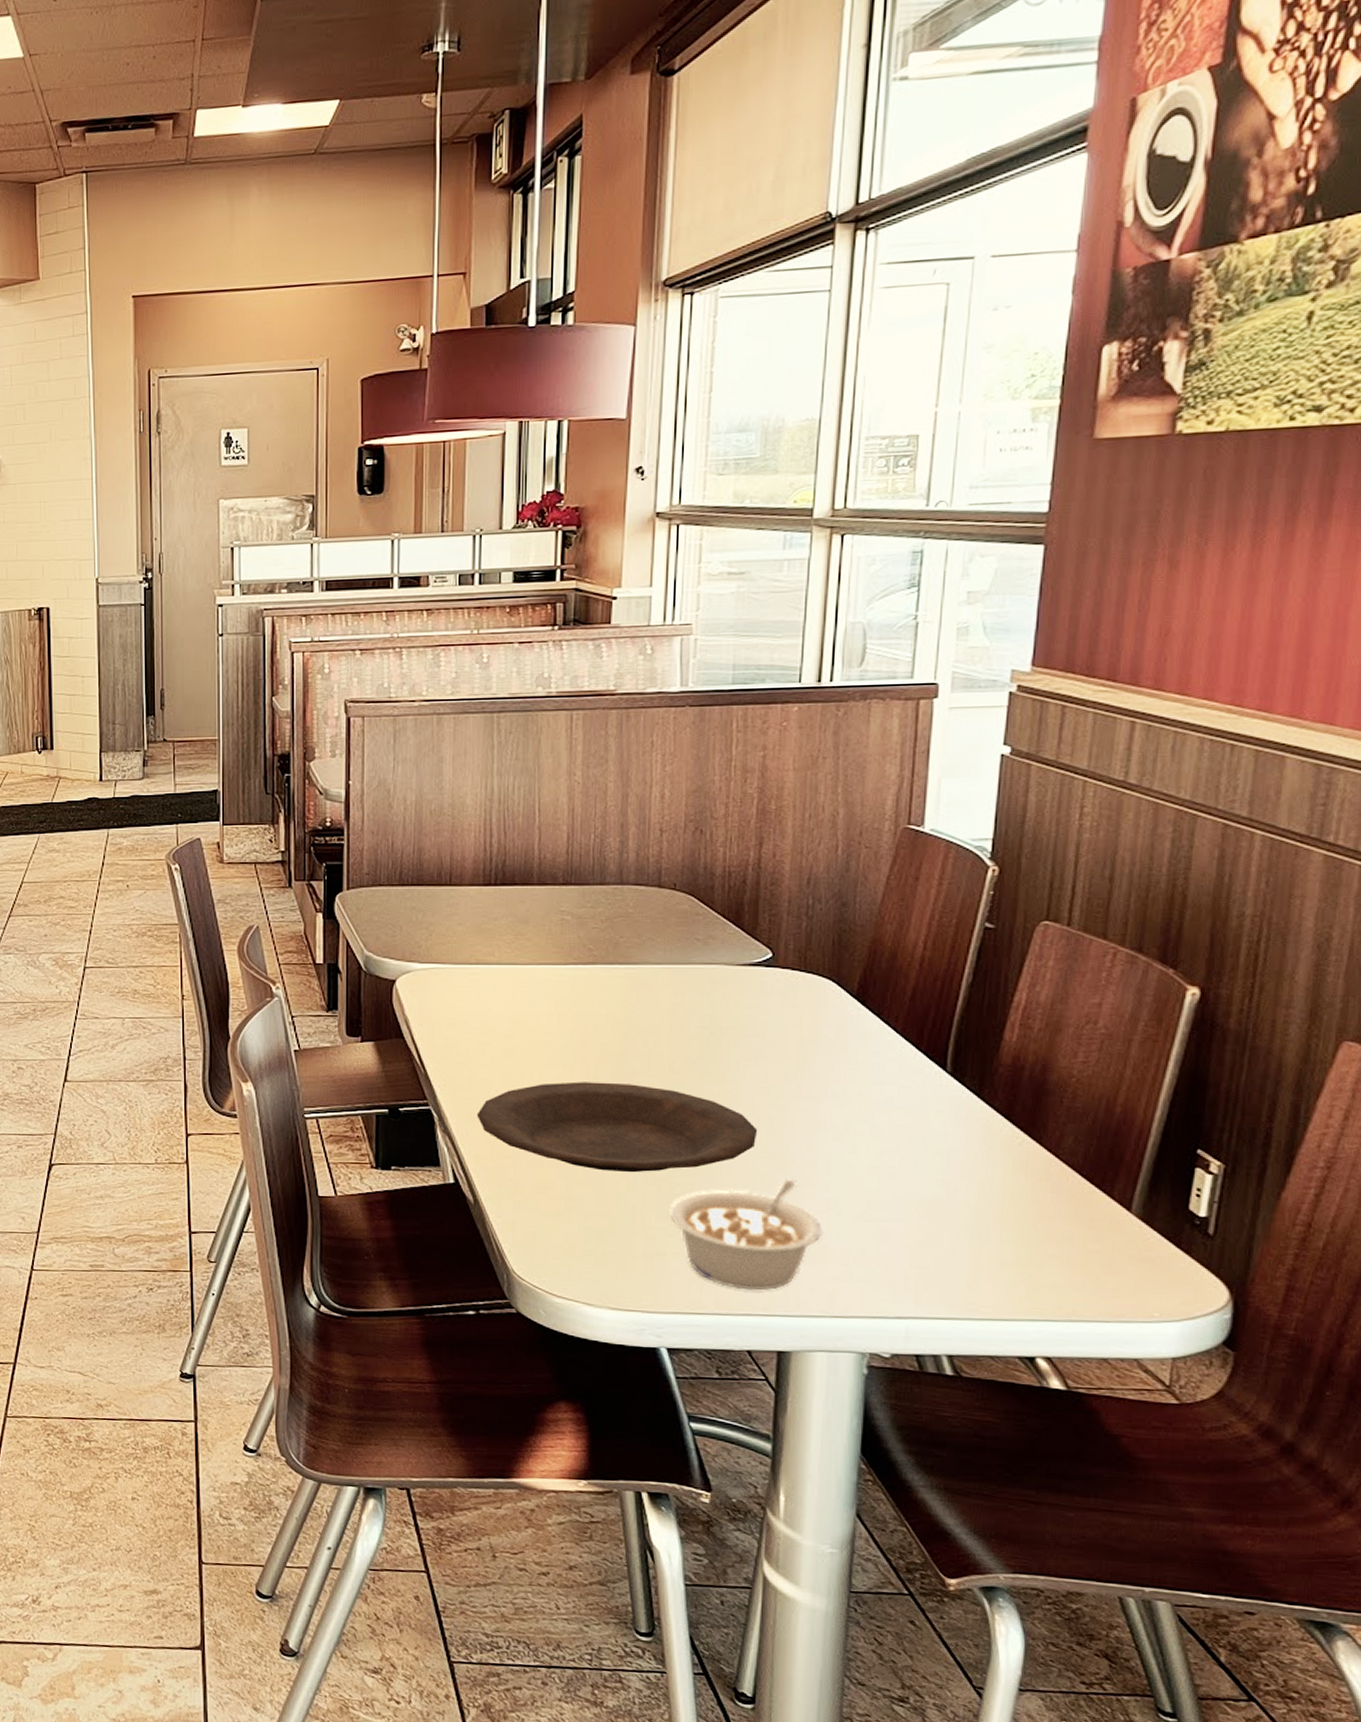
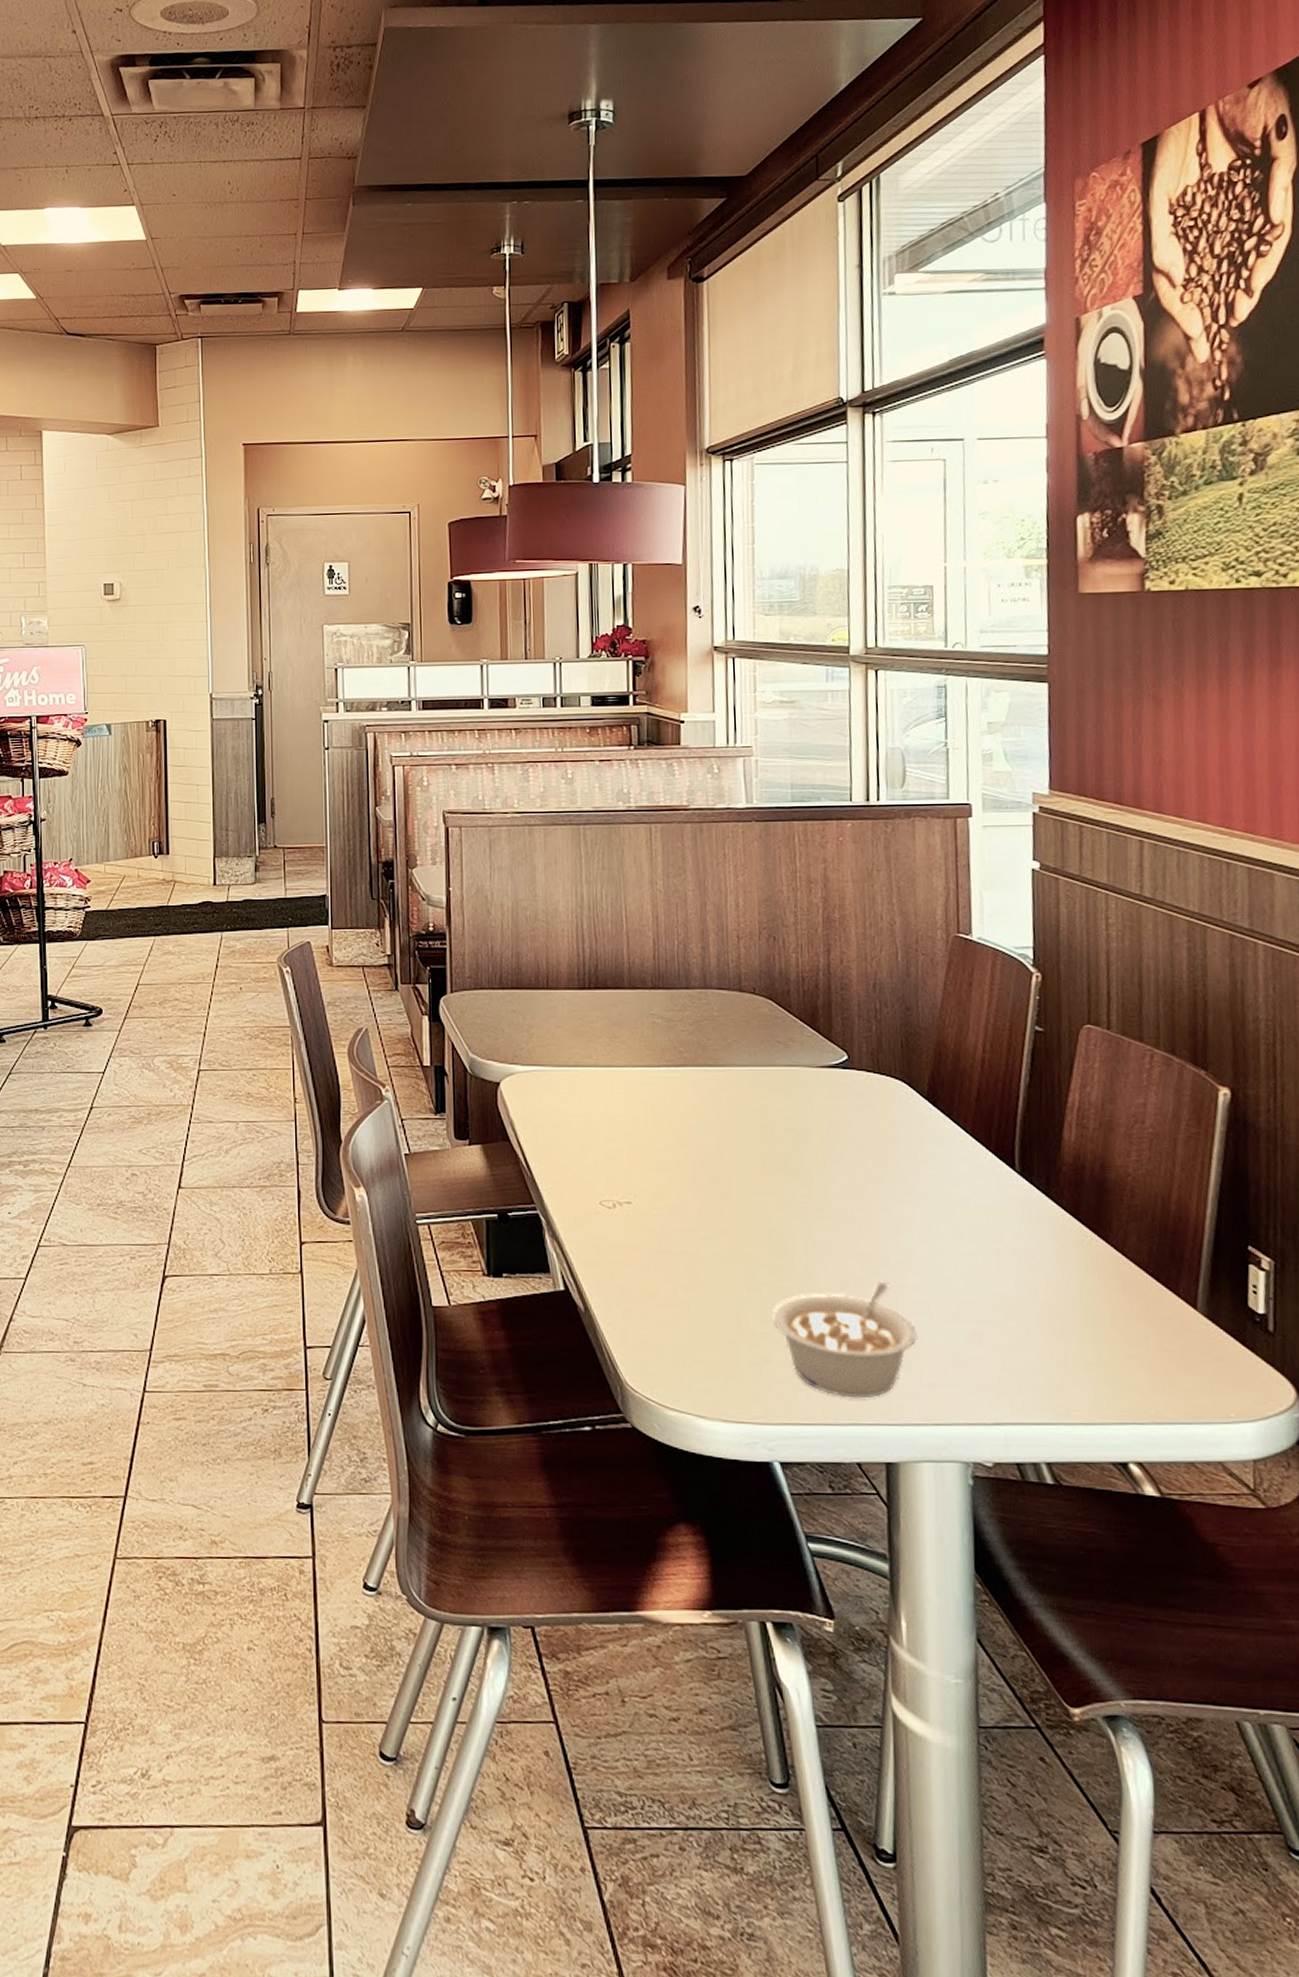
plate: present [476,1082,758,1173] -> none [583,1184,849,1277]

